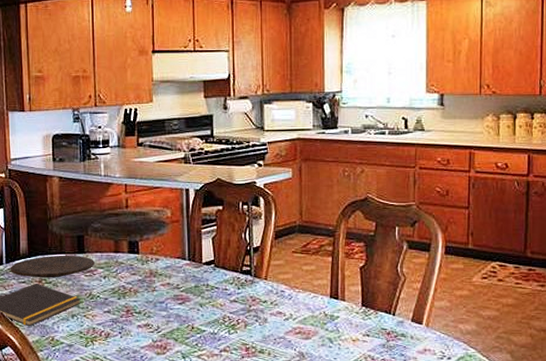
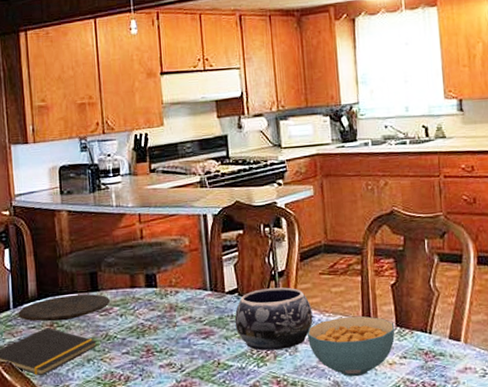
decorative bowl: none [210,262,283,319] -> present [234,287,313,351]
cereal bowl: none [276,293,361,350] -> present [307,316,395,377]

